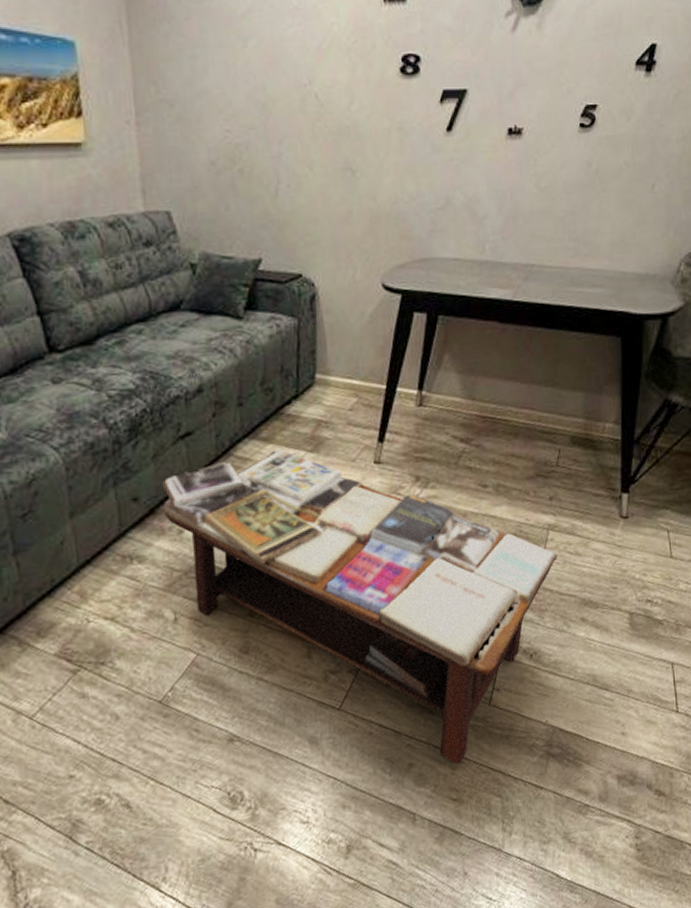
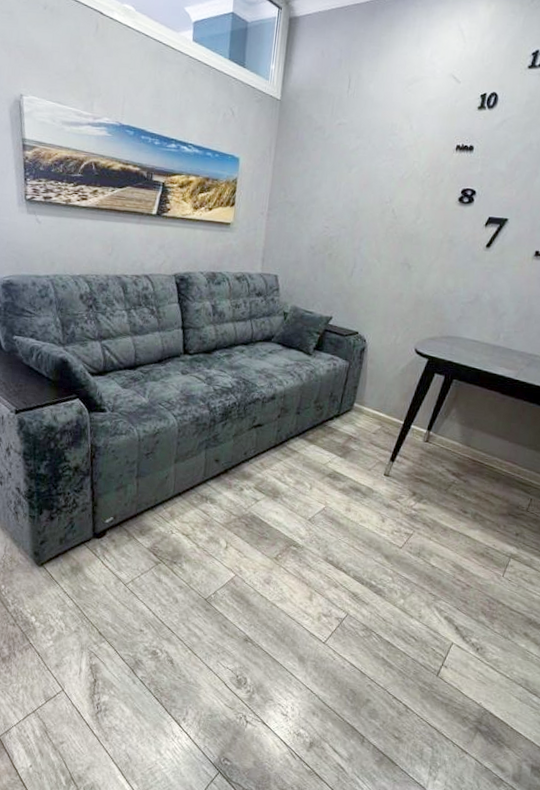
coffee table: present [162,449,559,765] -> none [233,449,515,712]

